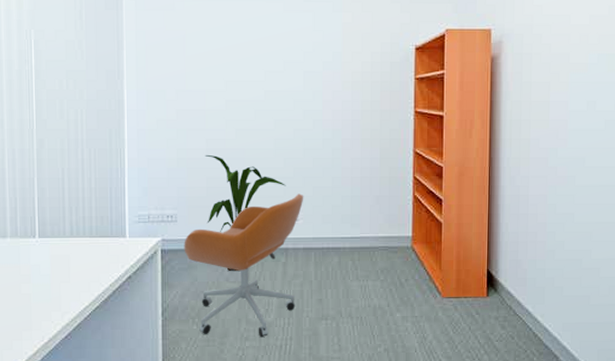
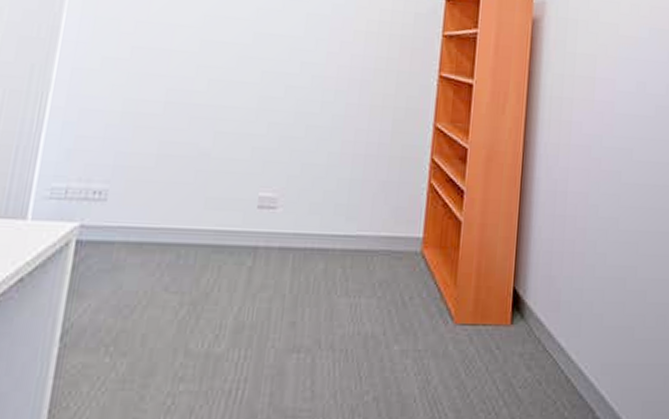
office chair: present [184,193,304,338] -> none [109,171,289,378]
house plant: present [205,154,286,271] -> none [149,109,266,276]

